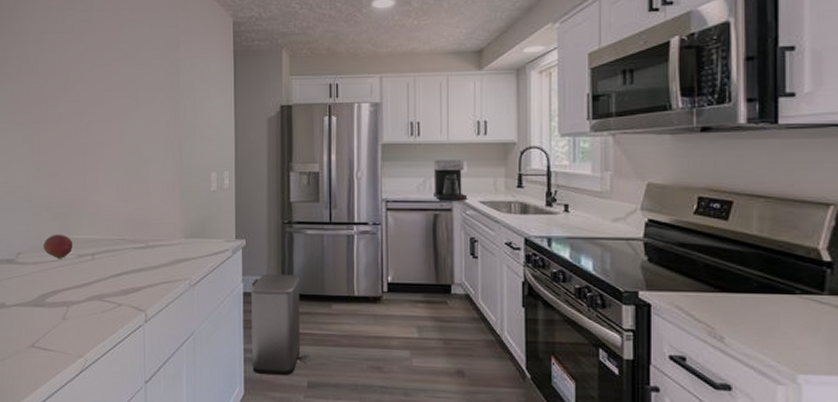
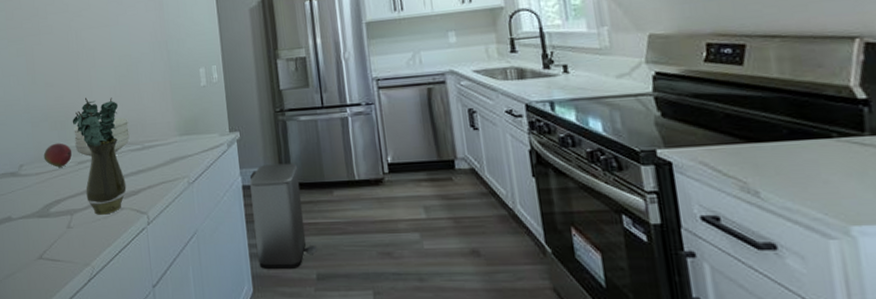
vase: none [75,191,126,309] -> present [72,97,127,215]
bowl: none [77,214,135,250] -> present [74,117,130,157]
coffee maker: present [433,160,468,201] -> none [420,30,461,74]

